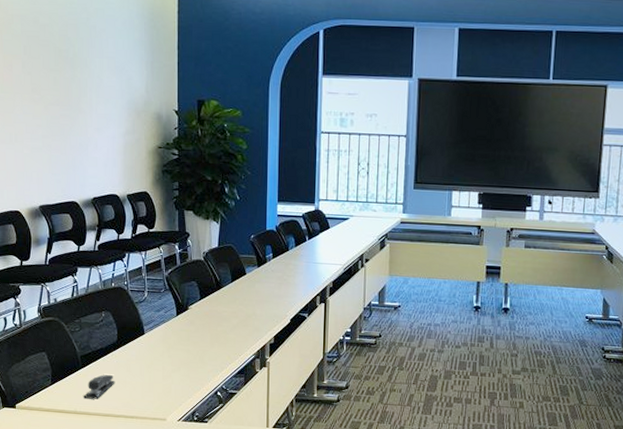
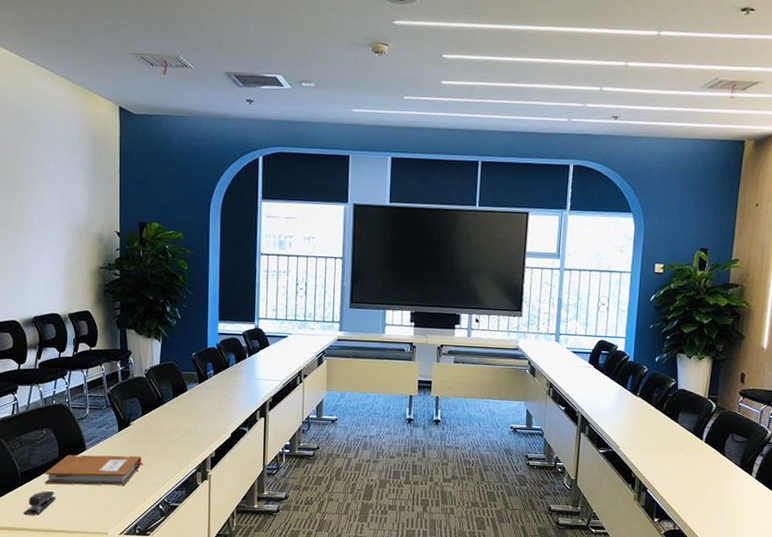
notebook: none [104,338,202,371] -> present [45,454,144,486]

